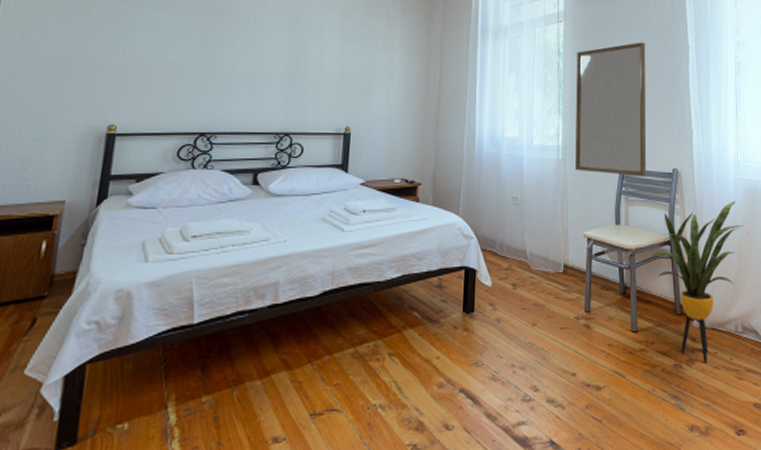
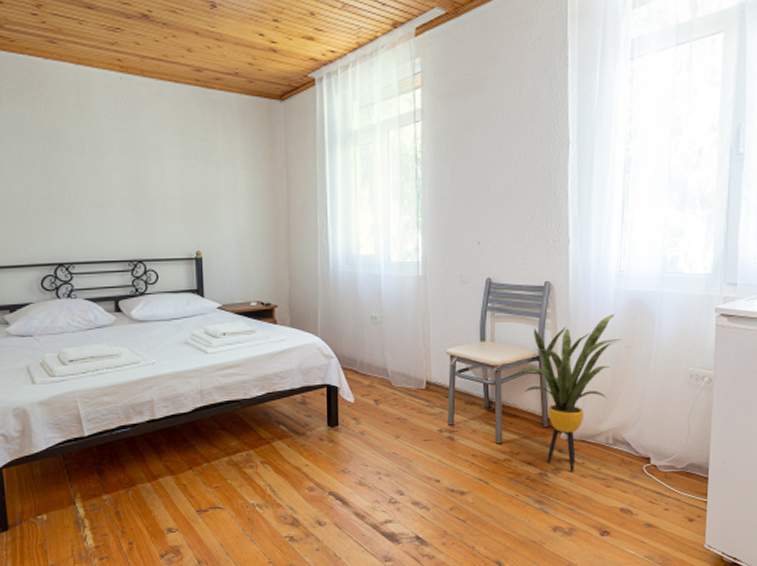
home mirror: present [575,42,647,176] -> none [437,139,518,291]

